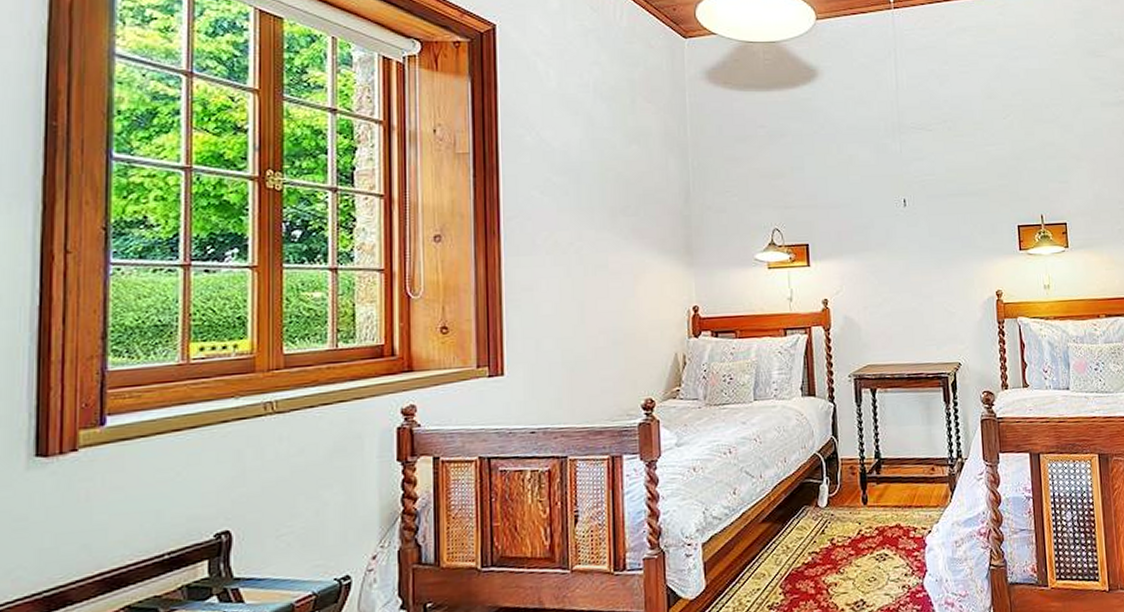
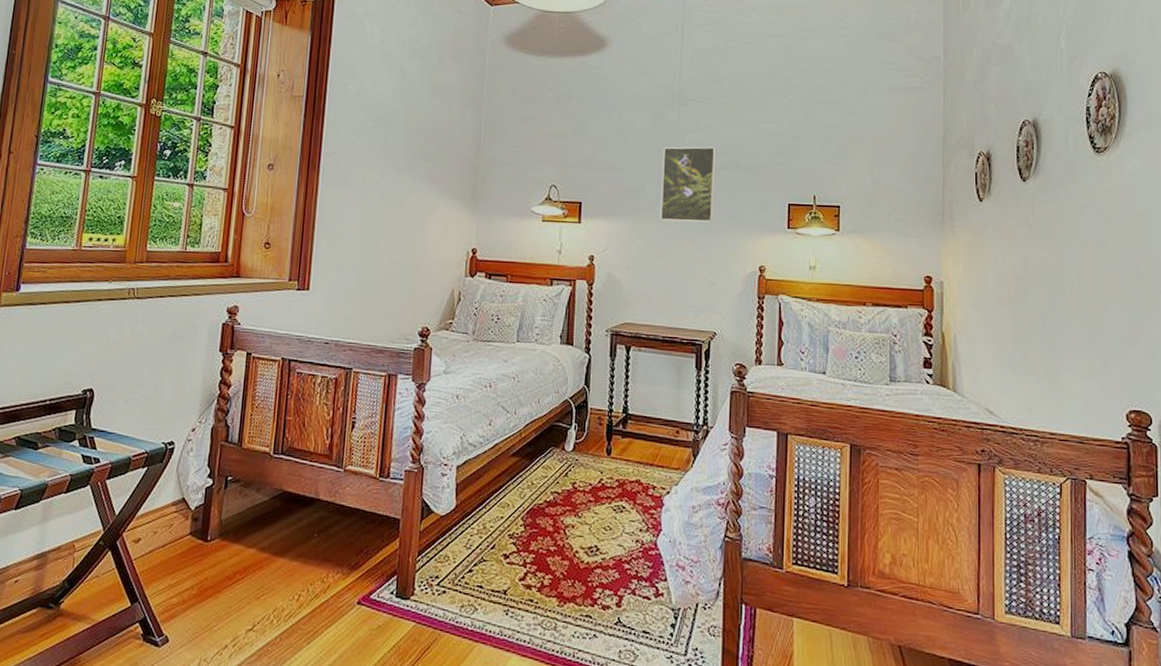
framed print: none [888,174,946,255] -> present [660,146,716,222]

